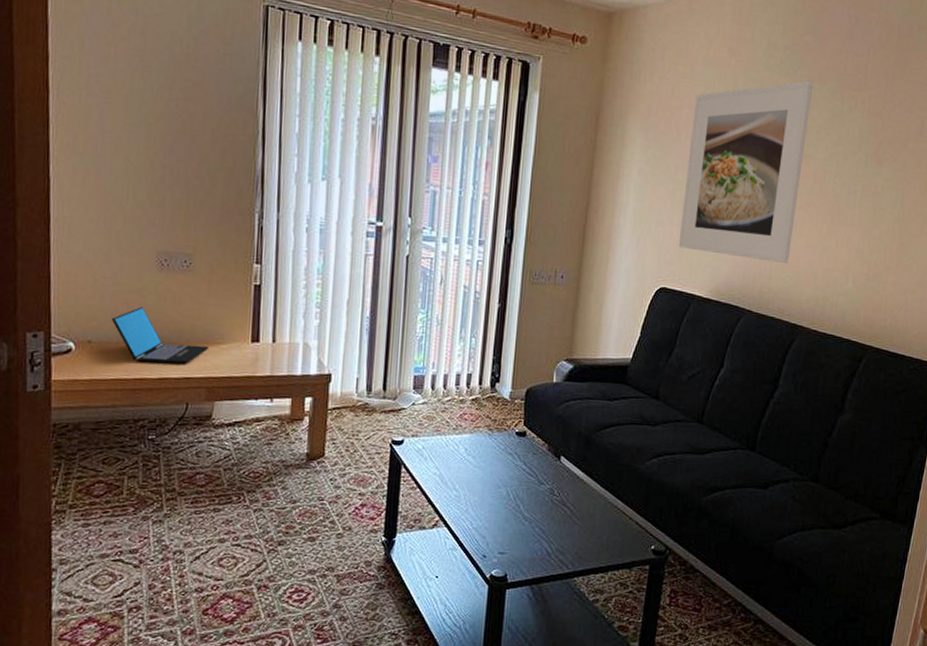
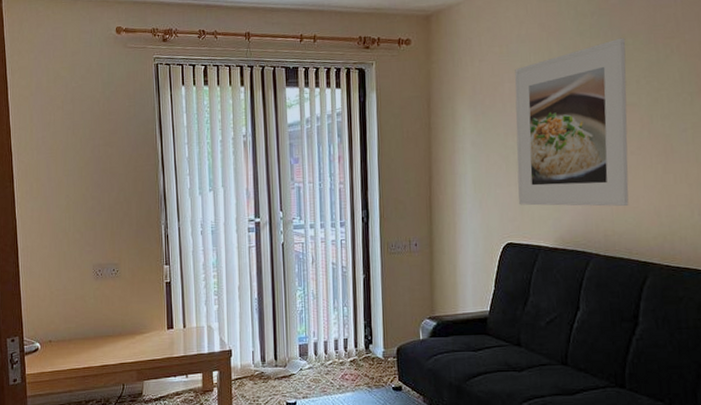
laptop: present [112,307,208,364] -> none [65,310,135,354]

